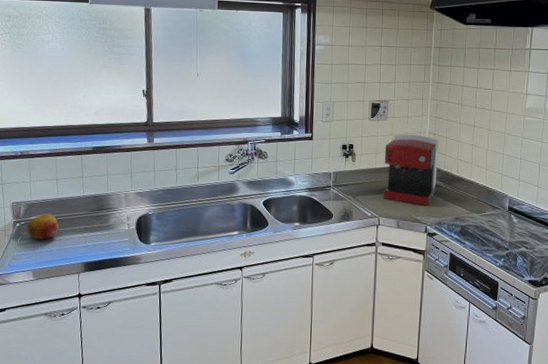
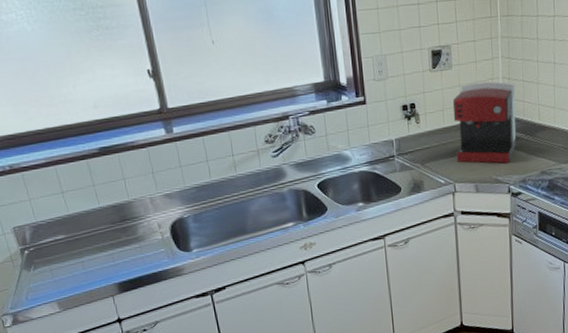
fruit: present [26,214,59,240] -> none [37,234,79,266]

